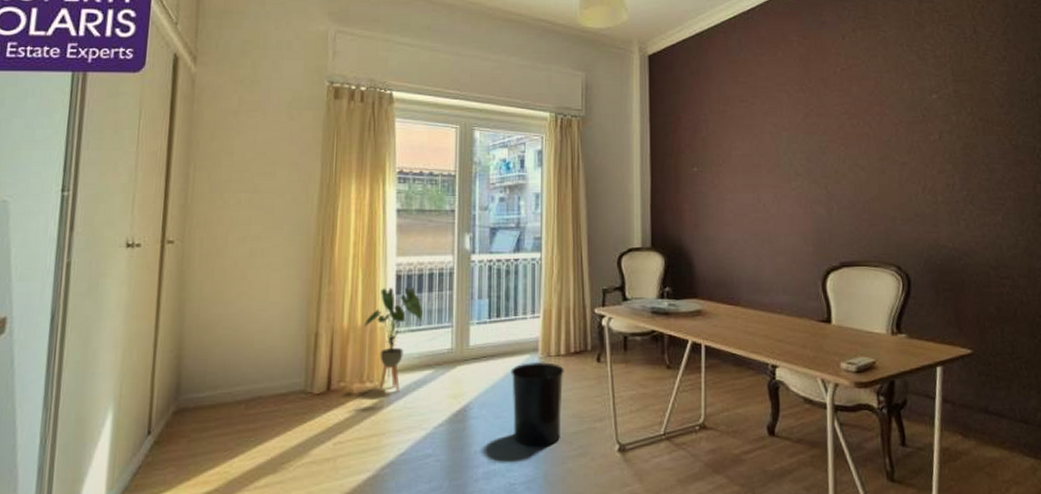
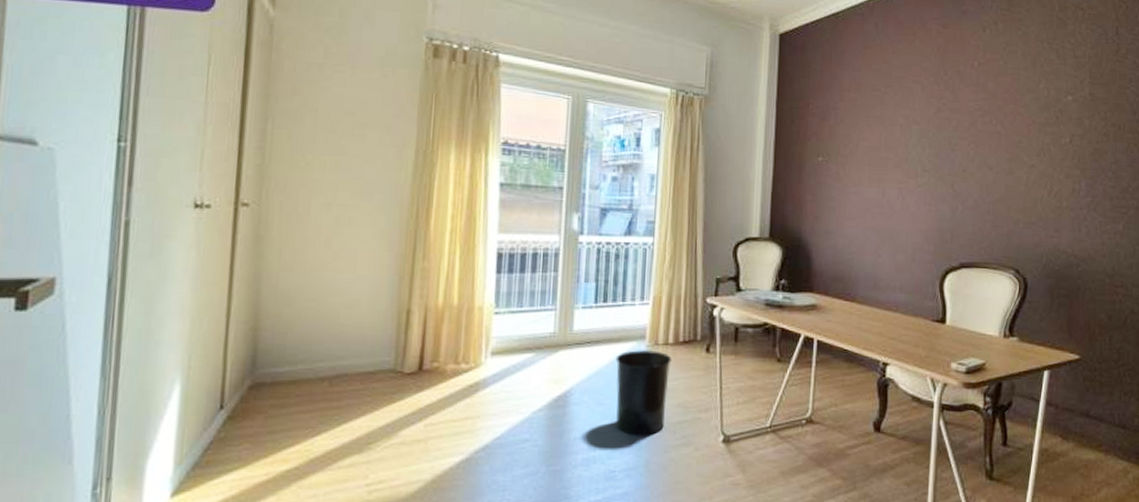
house plant: present [363,286,424,392] -> none [459,266,525,374]

